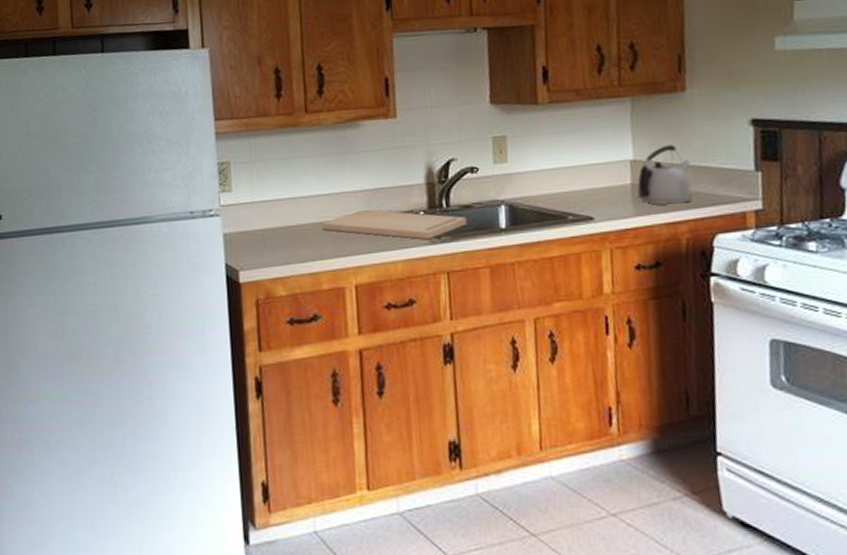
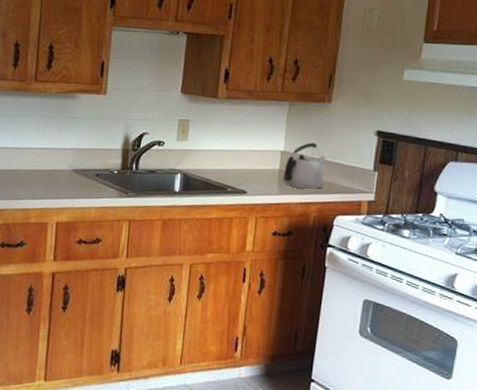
cutting board: present [322,210,467,240] -> none [36,164,150,194]

